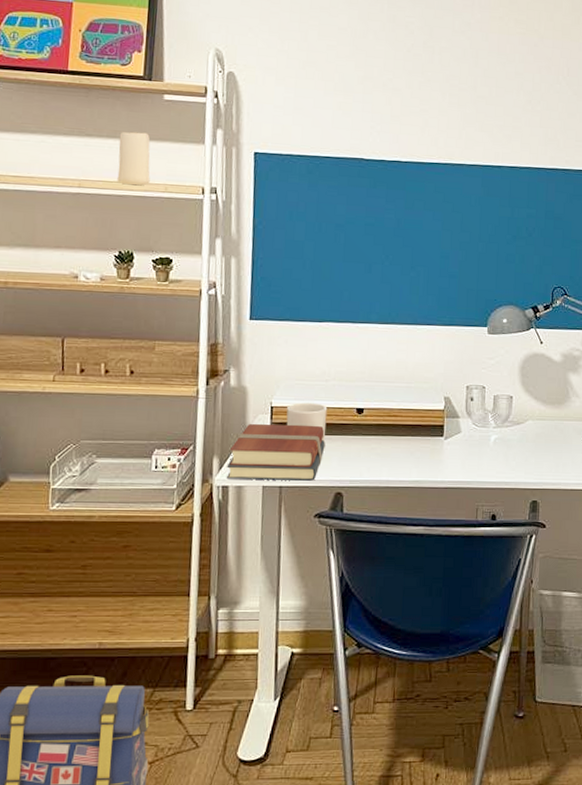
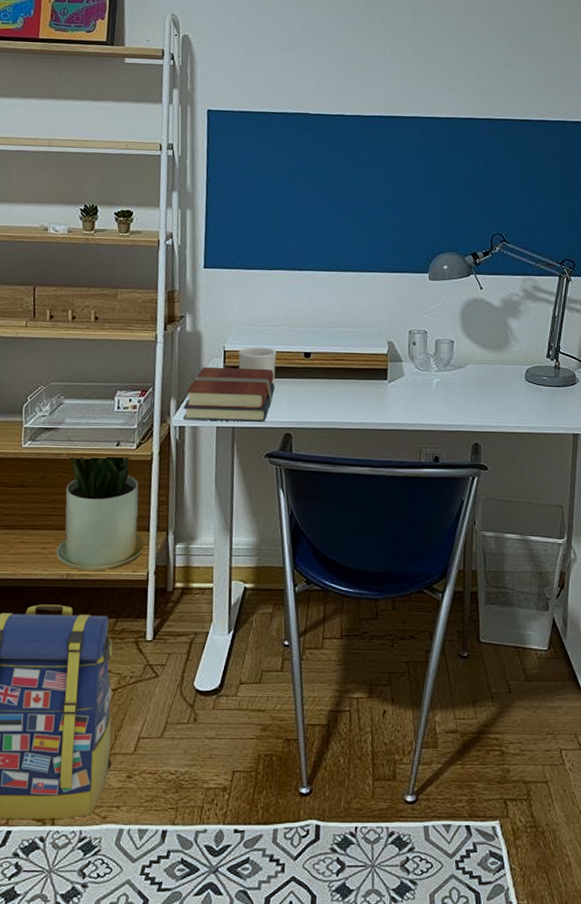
planter: none [87,498,185,639] -> present [56,436,145,571]
candle: present [117,131,150,185] -> none [83,93,113,143]

